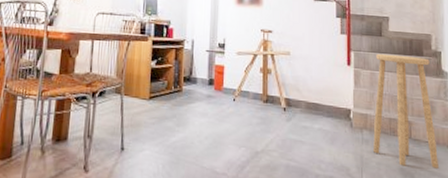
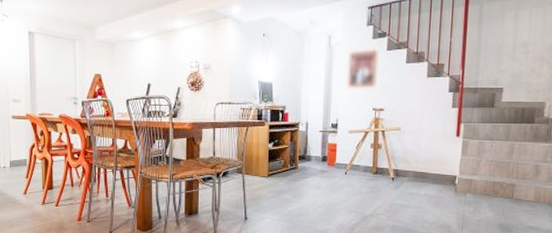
stool: present [373,53,439,168] -> none [475,123,540,223]

